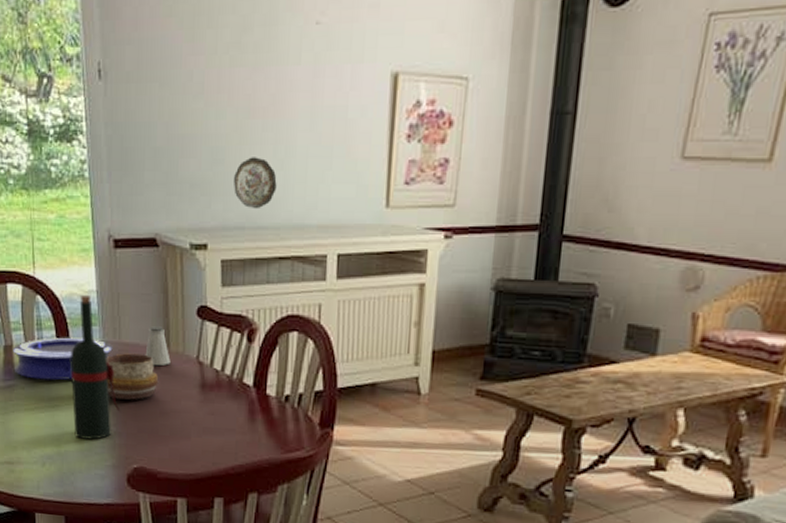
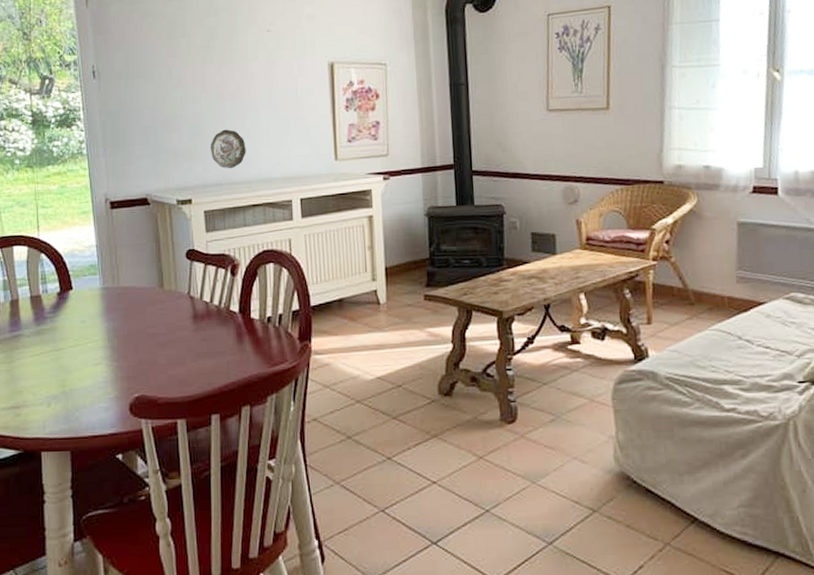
plate: present [12,337,113,381] -> none [18,286,112,328]
wine bottle: present [70,294,121,440] -> none [74,249,121,376]
decorative bowl: present [106,353,159,400] -> none [106,295,155,337]
saltshaker: present [145,326,171,366] -> none [141,270,165,304]

